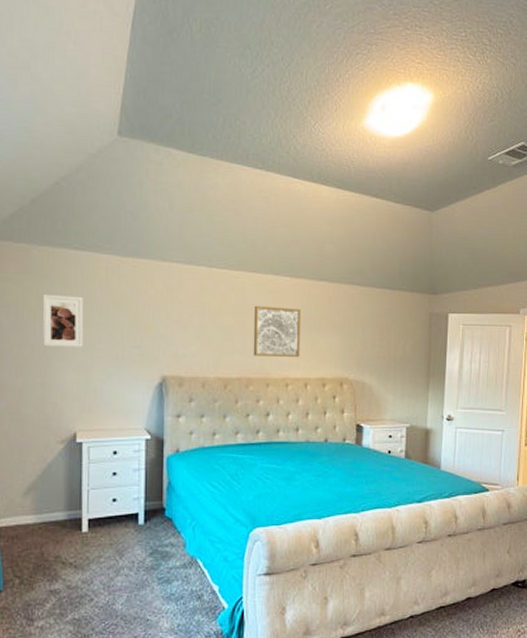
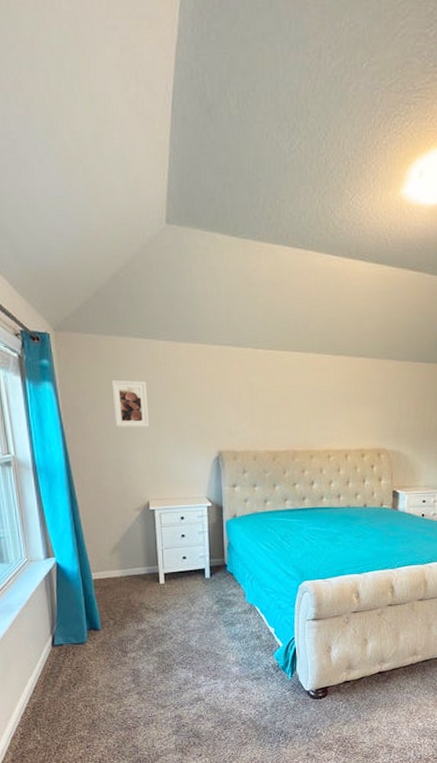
wall art: present [253,305,302,357] -> none [297,383,342,431]

